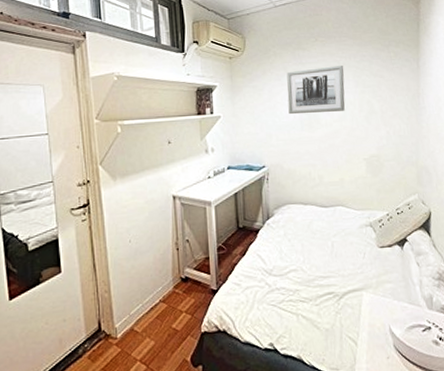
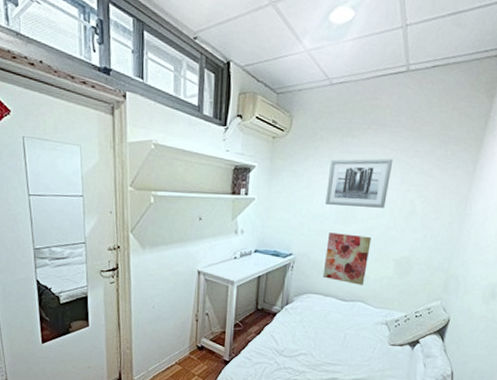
wall art: none [297,139,341,190] -> present [322,232,372,286]

